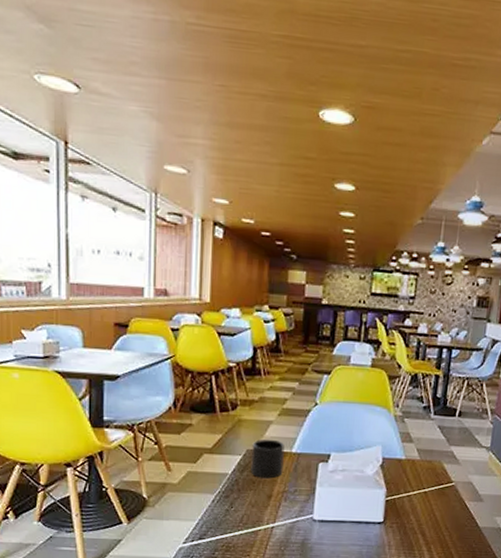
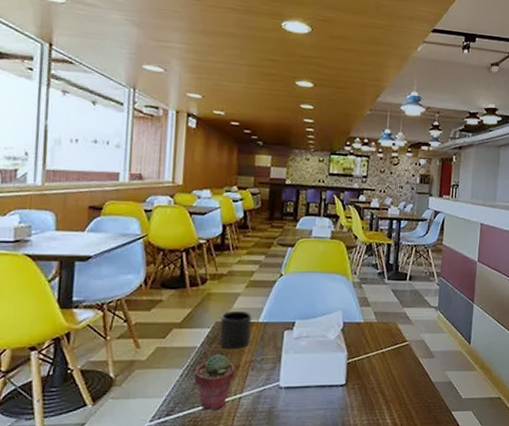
potted succulent: none [226,481,268,539] -> present [194,353,236,412]

